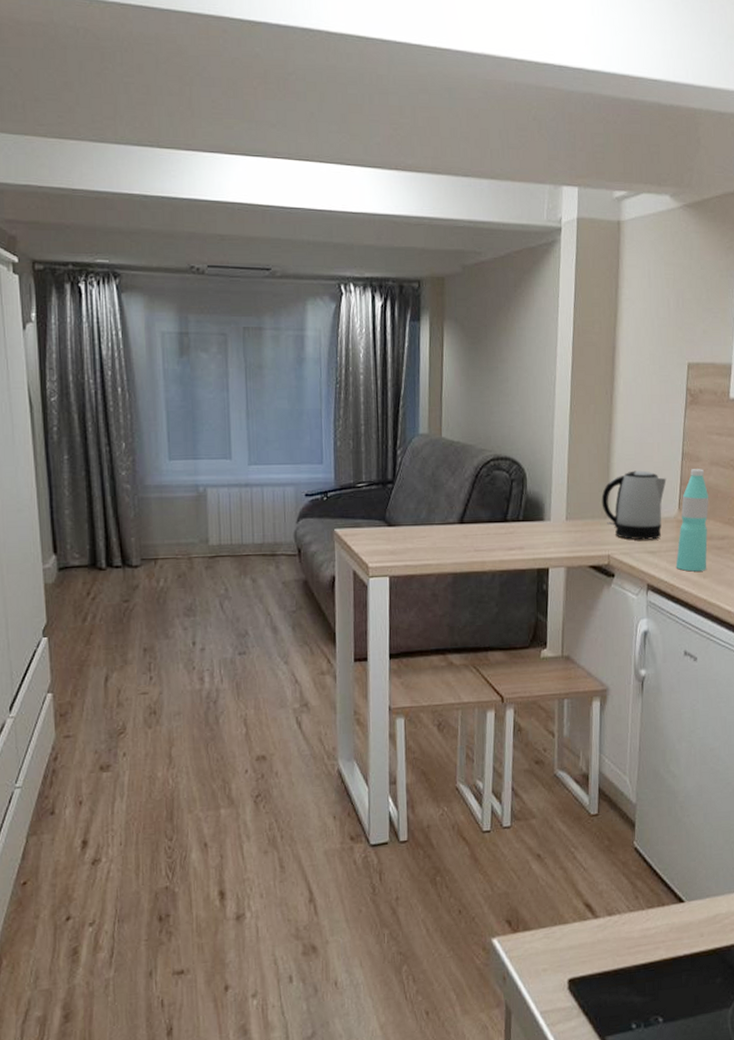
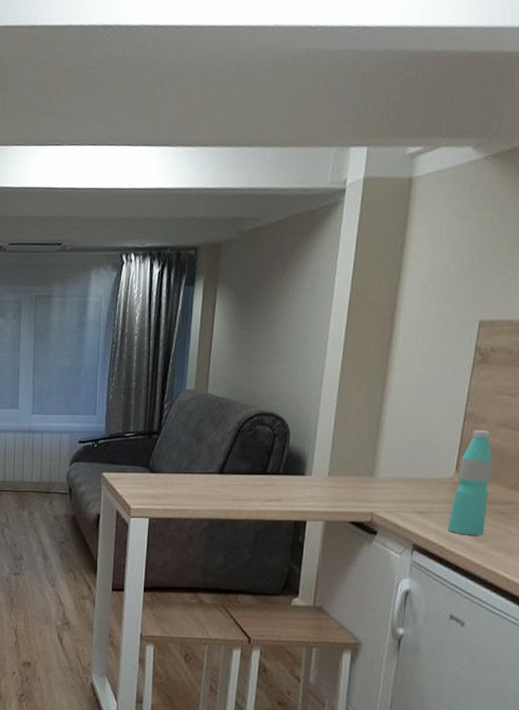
kettle: present [601,470,667,540] -> none [368,430,444,500]

